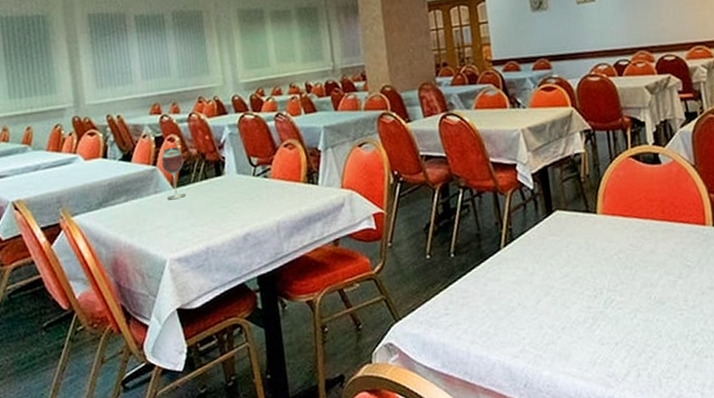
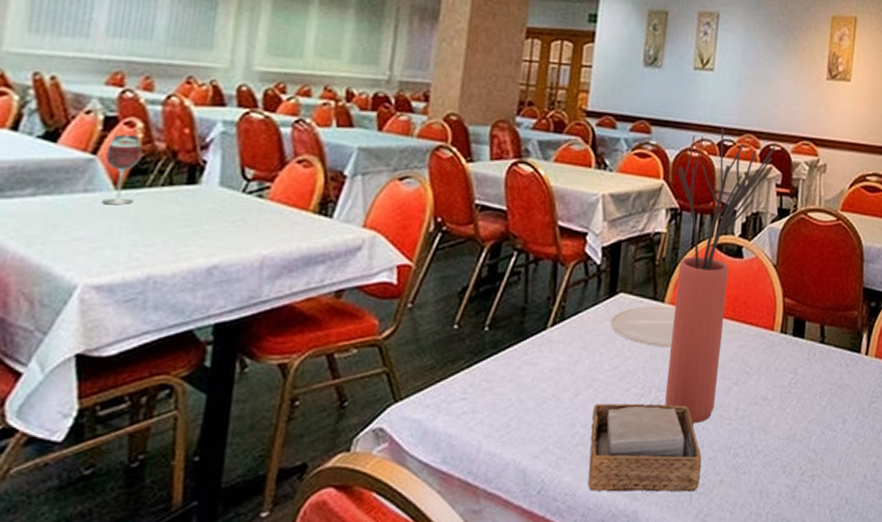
plate: none [553,216,613,253] -> present [610,306,676,348]
napkin holder: none [555,301,666,382] -> present [588,403,702,492]
vase: none [582,50,670,316] -> present [665,127,775,423]

